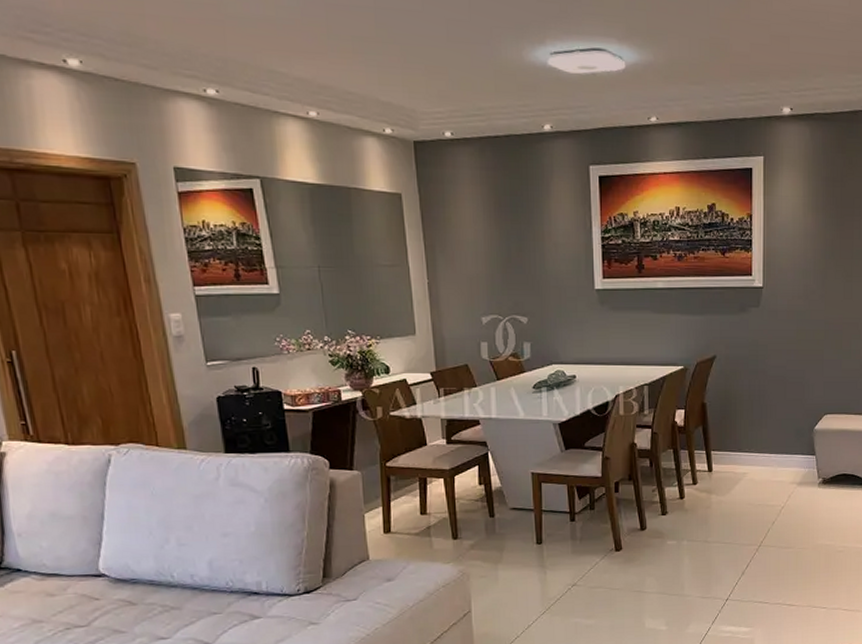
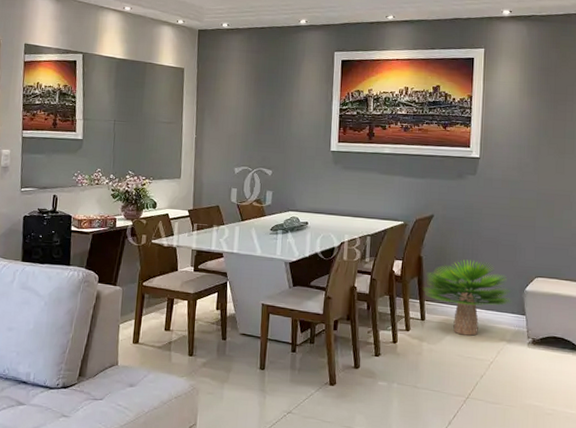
potted plant: none [709,401,801,483] -> present [423,259,511,336]

